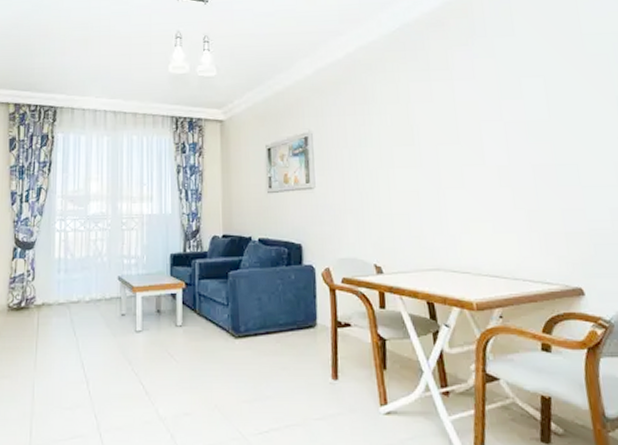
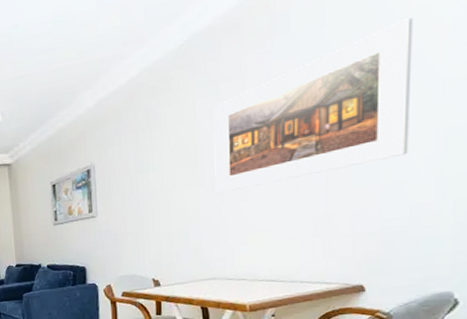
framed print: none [426,41,600,176] -> present [213,17,413,192]

